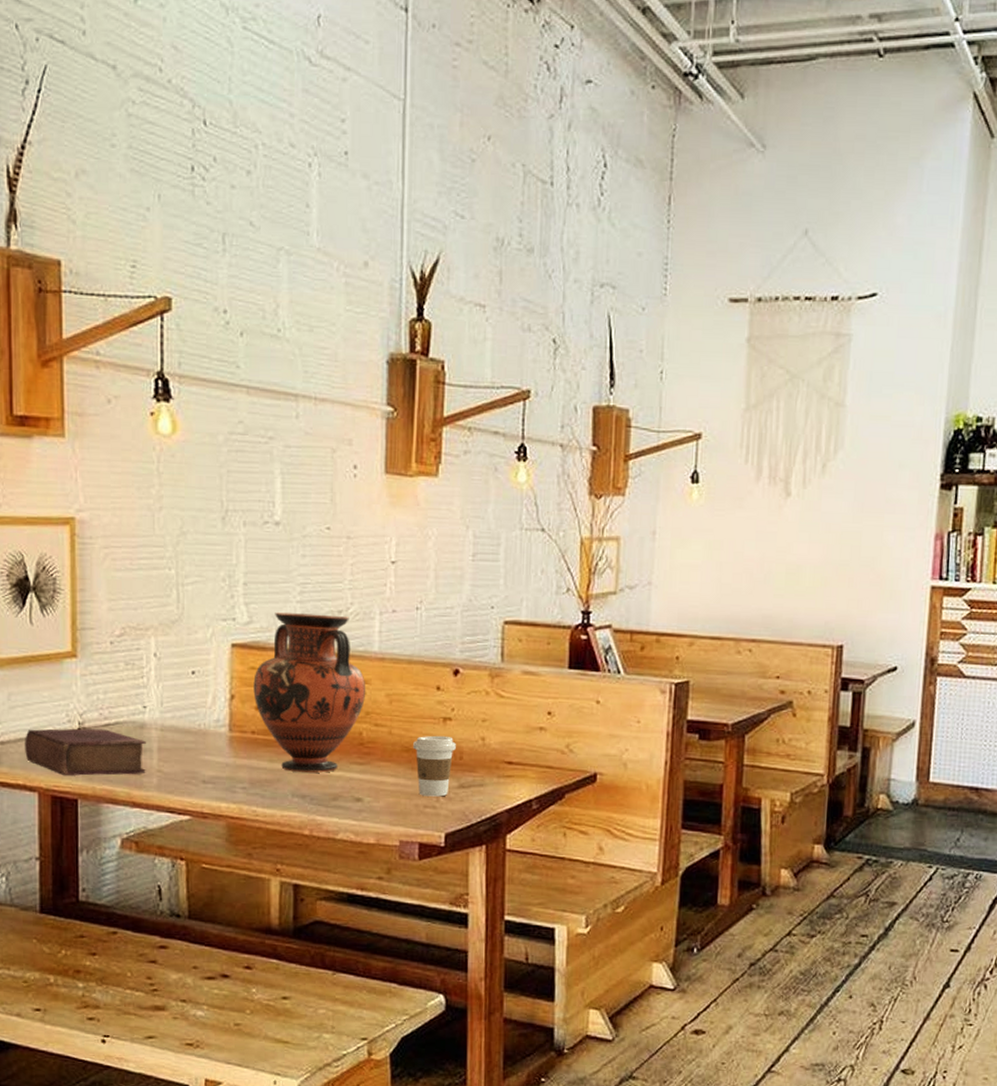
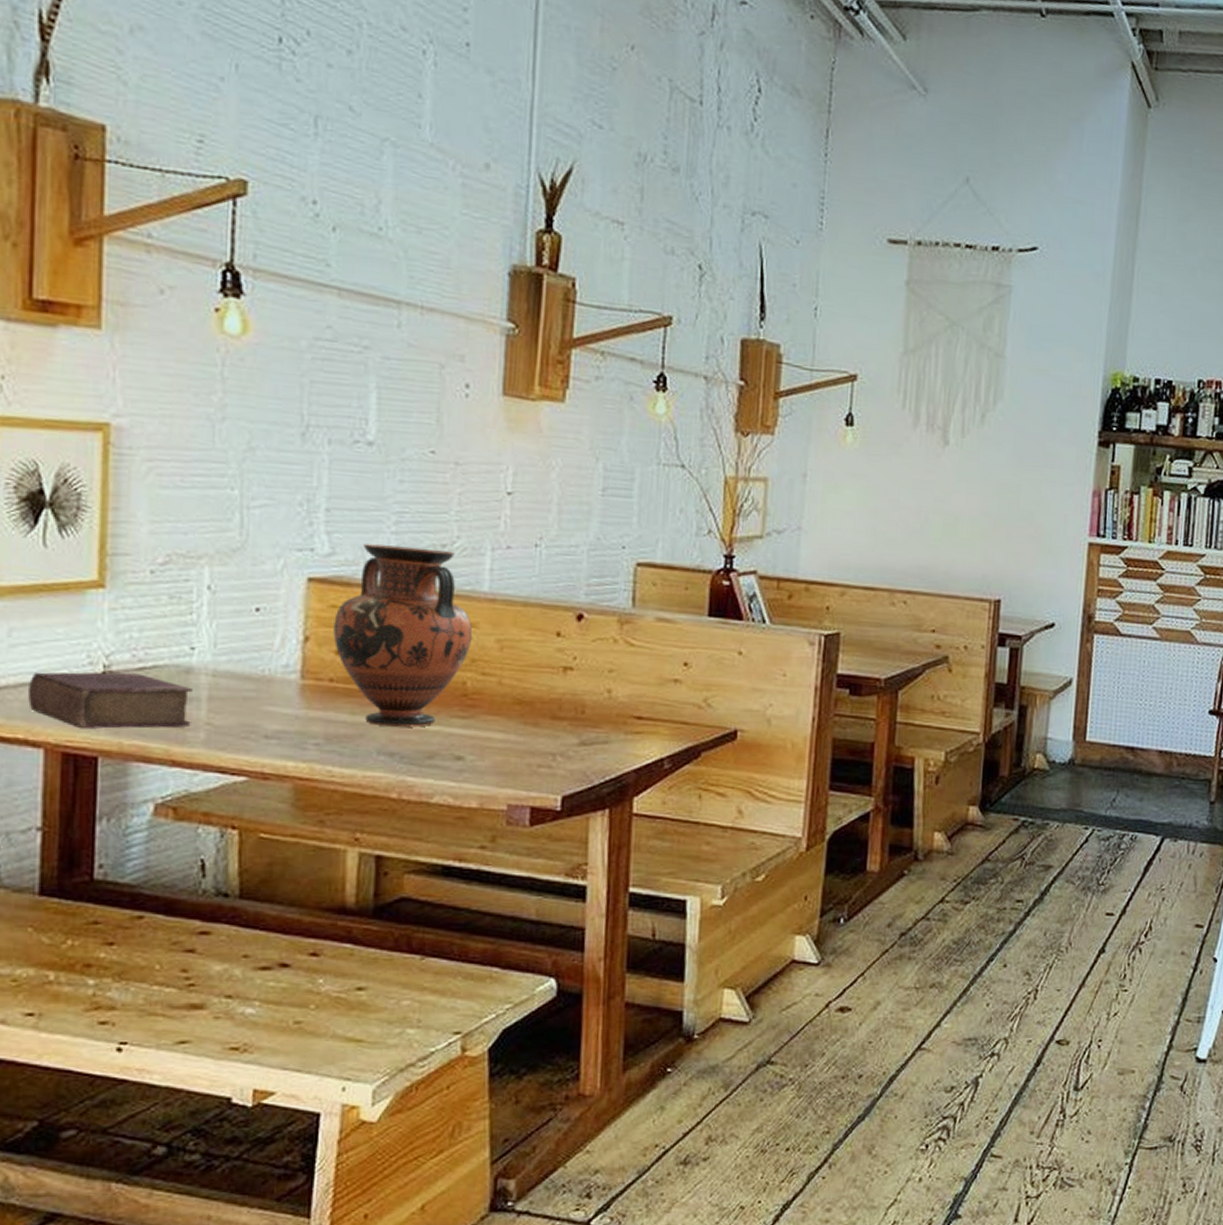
coffee cup: present [413,735,456,797] -> none [527,686,578,755]

